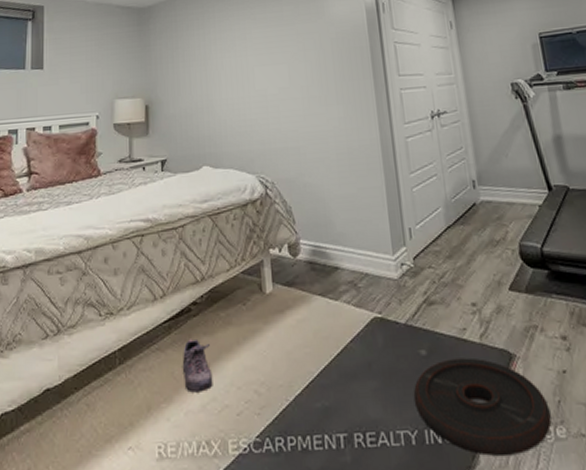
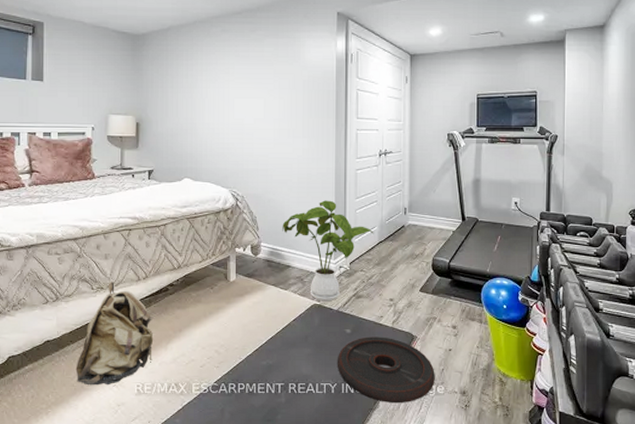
backpack: none [81,304,177,450] -> present [75,282,154,386]
athletic shoe: present [182,338,213,393] -> none [159,311,183,349]
house plant: none [323,178,439,313] -> present [282,200,374,302]

